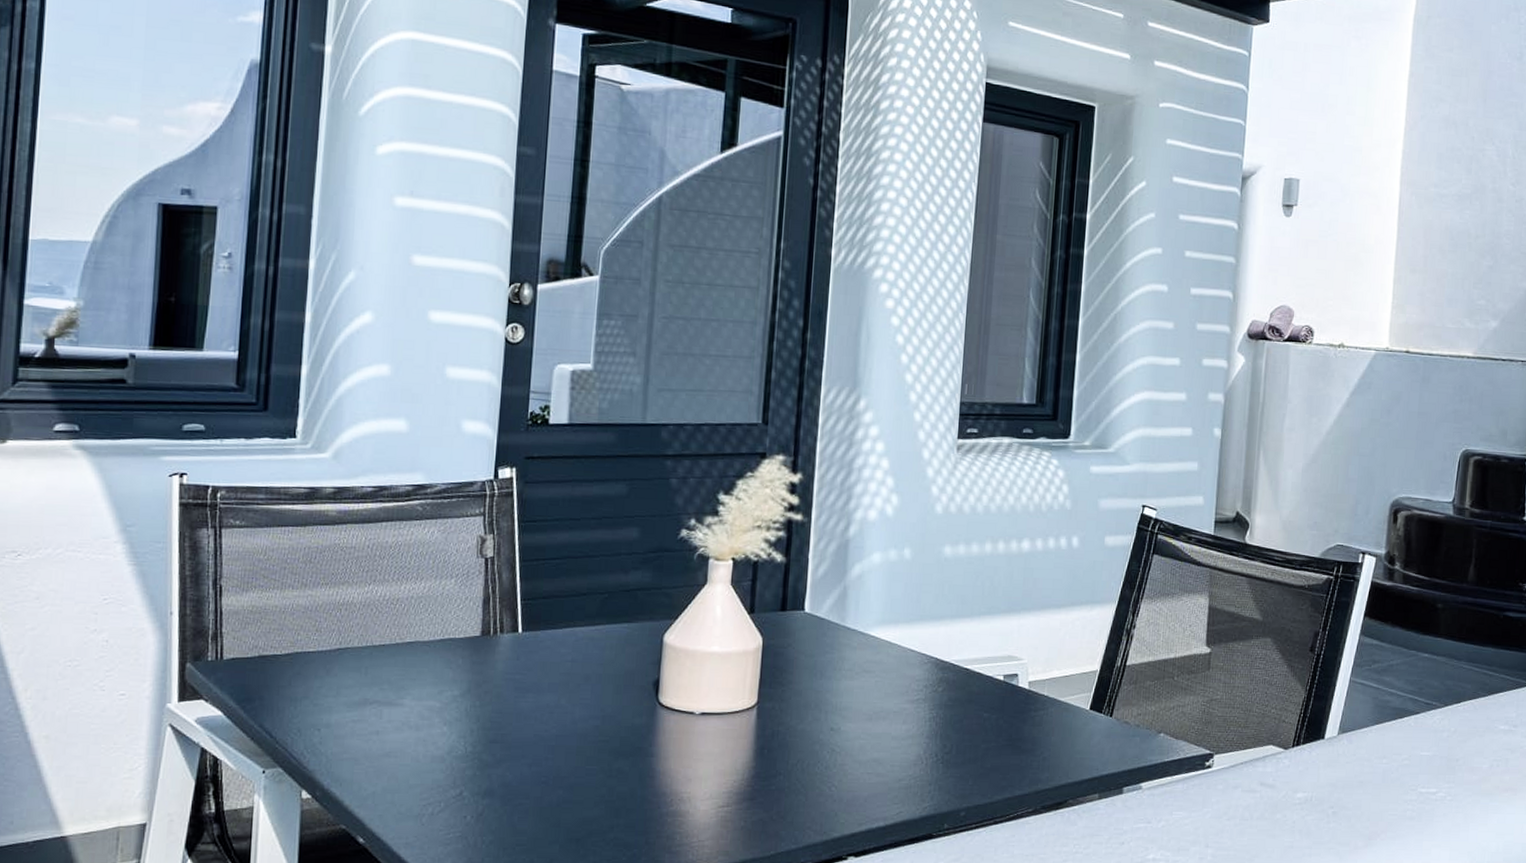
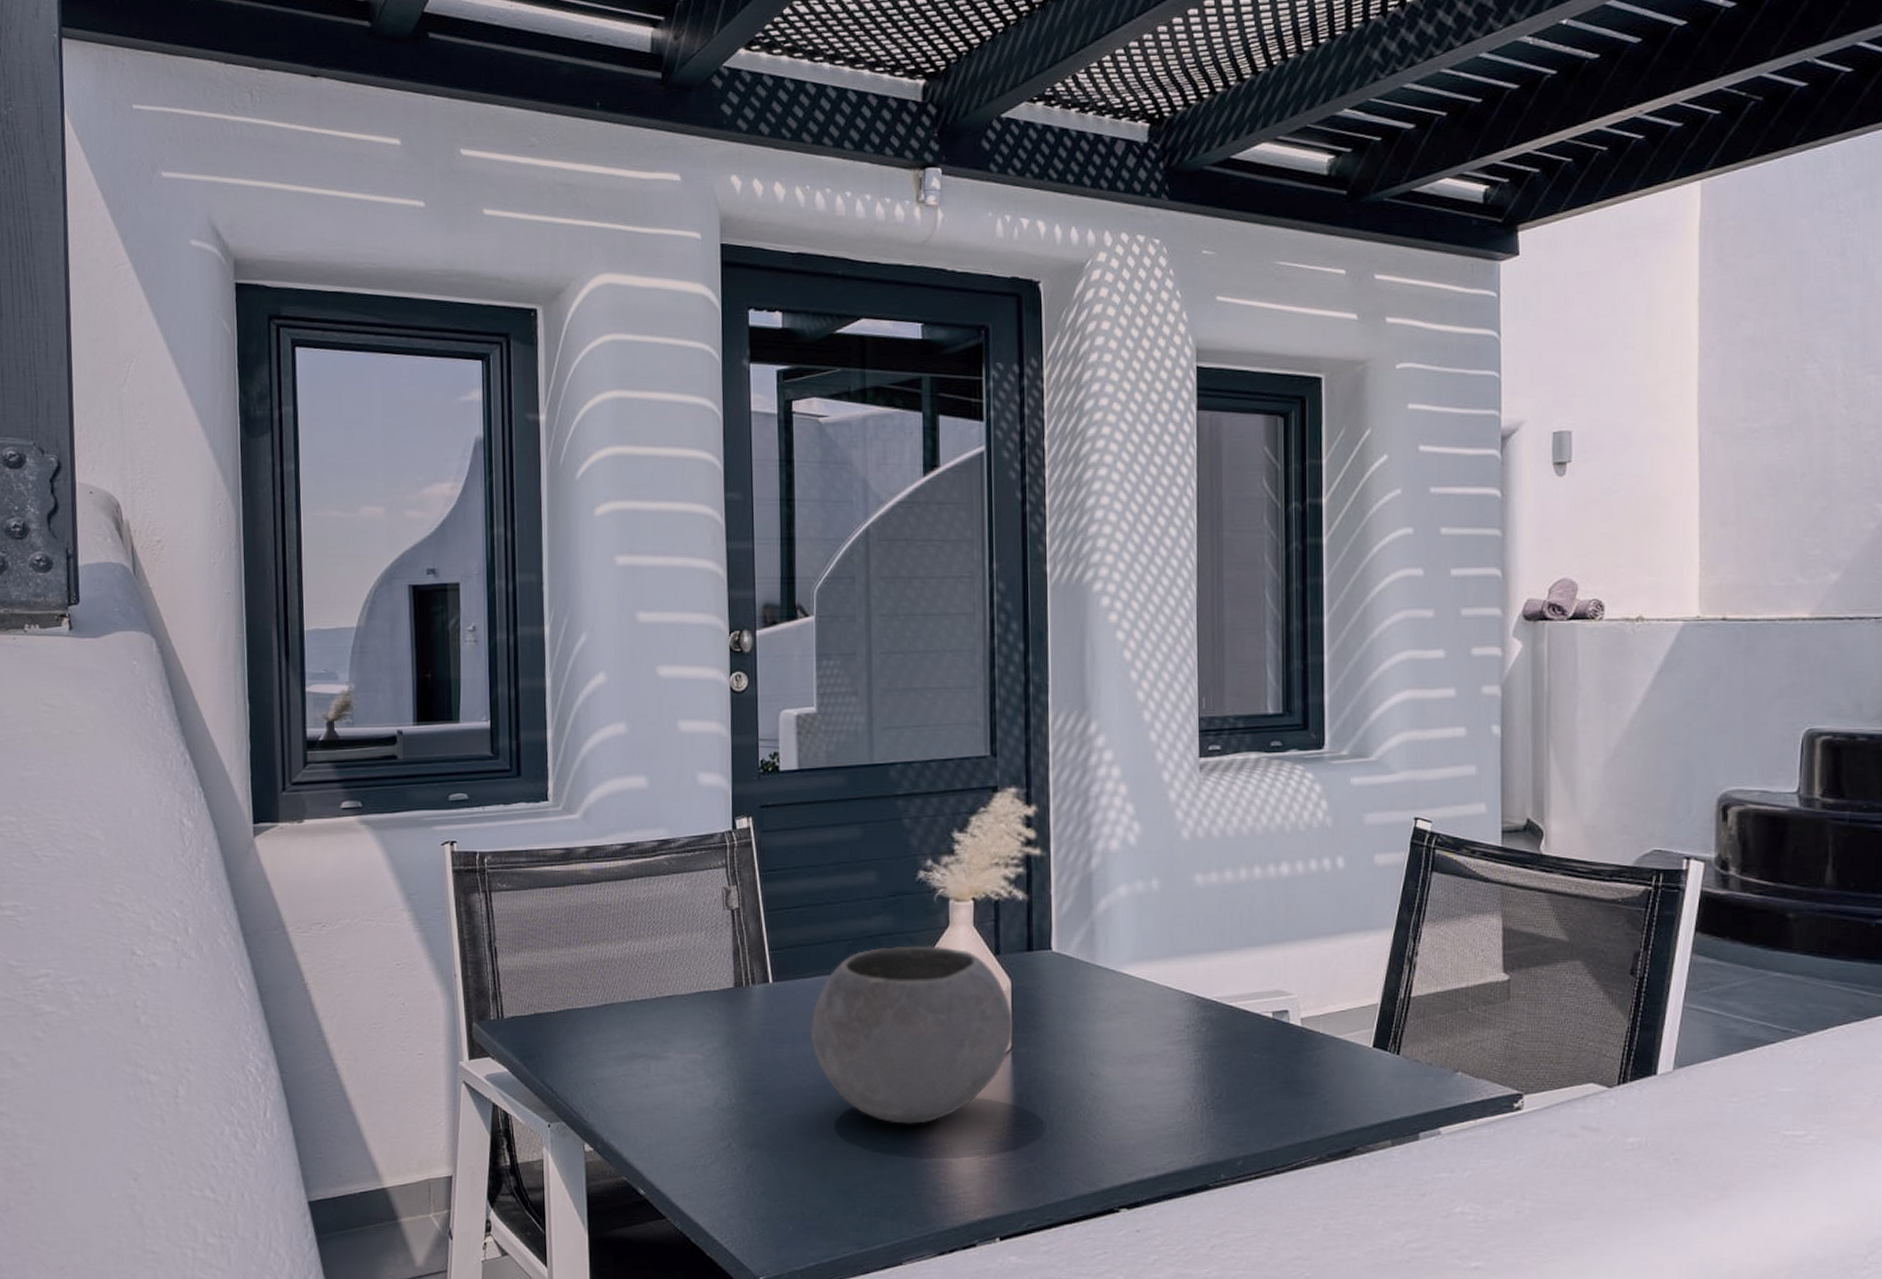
bowl: none [556,601,762,775] -> present [810,945,1014,1125]

